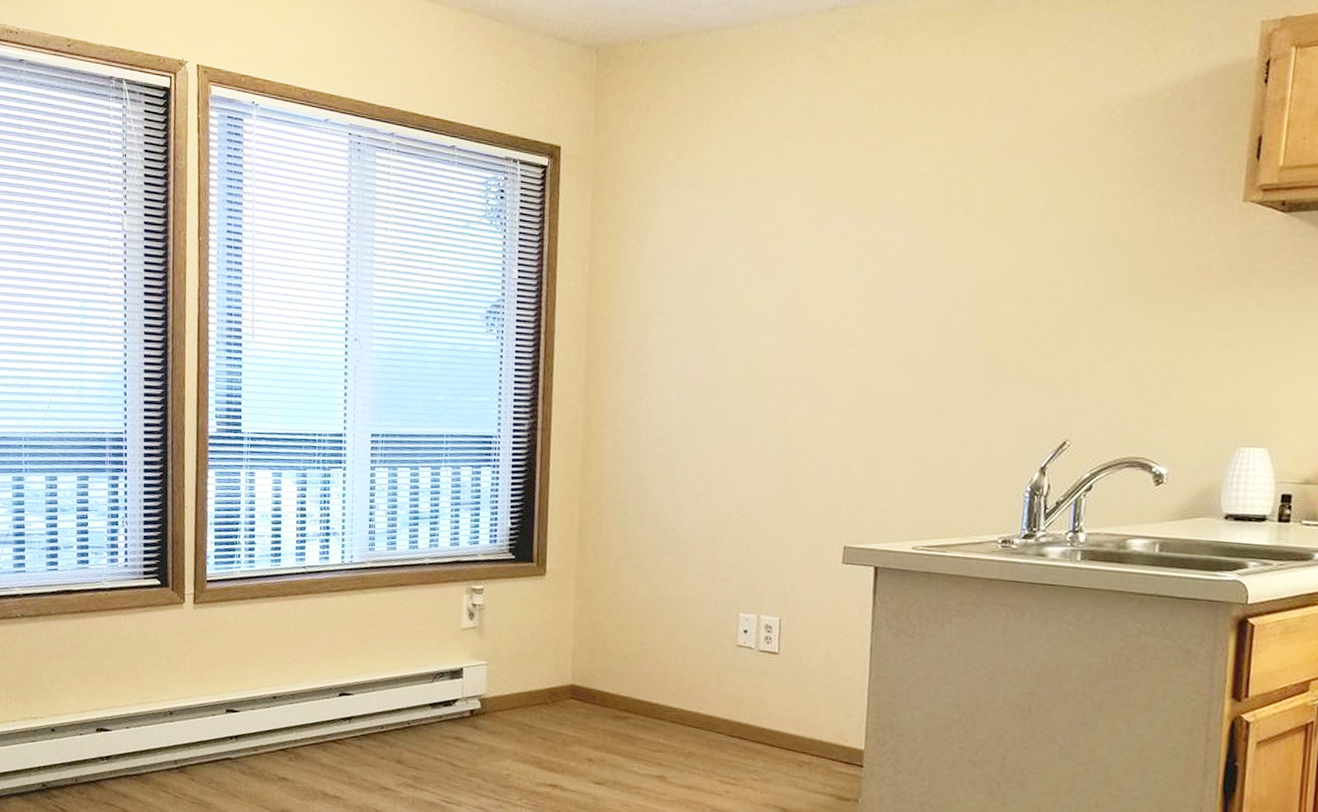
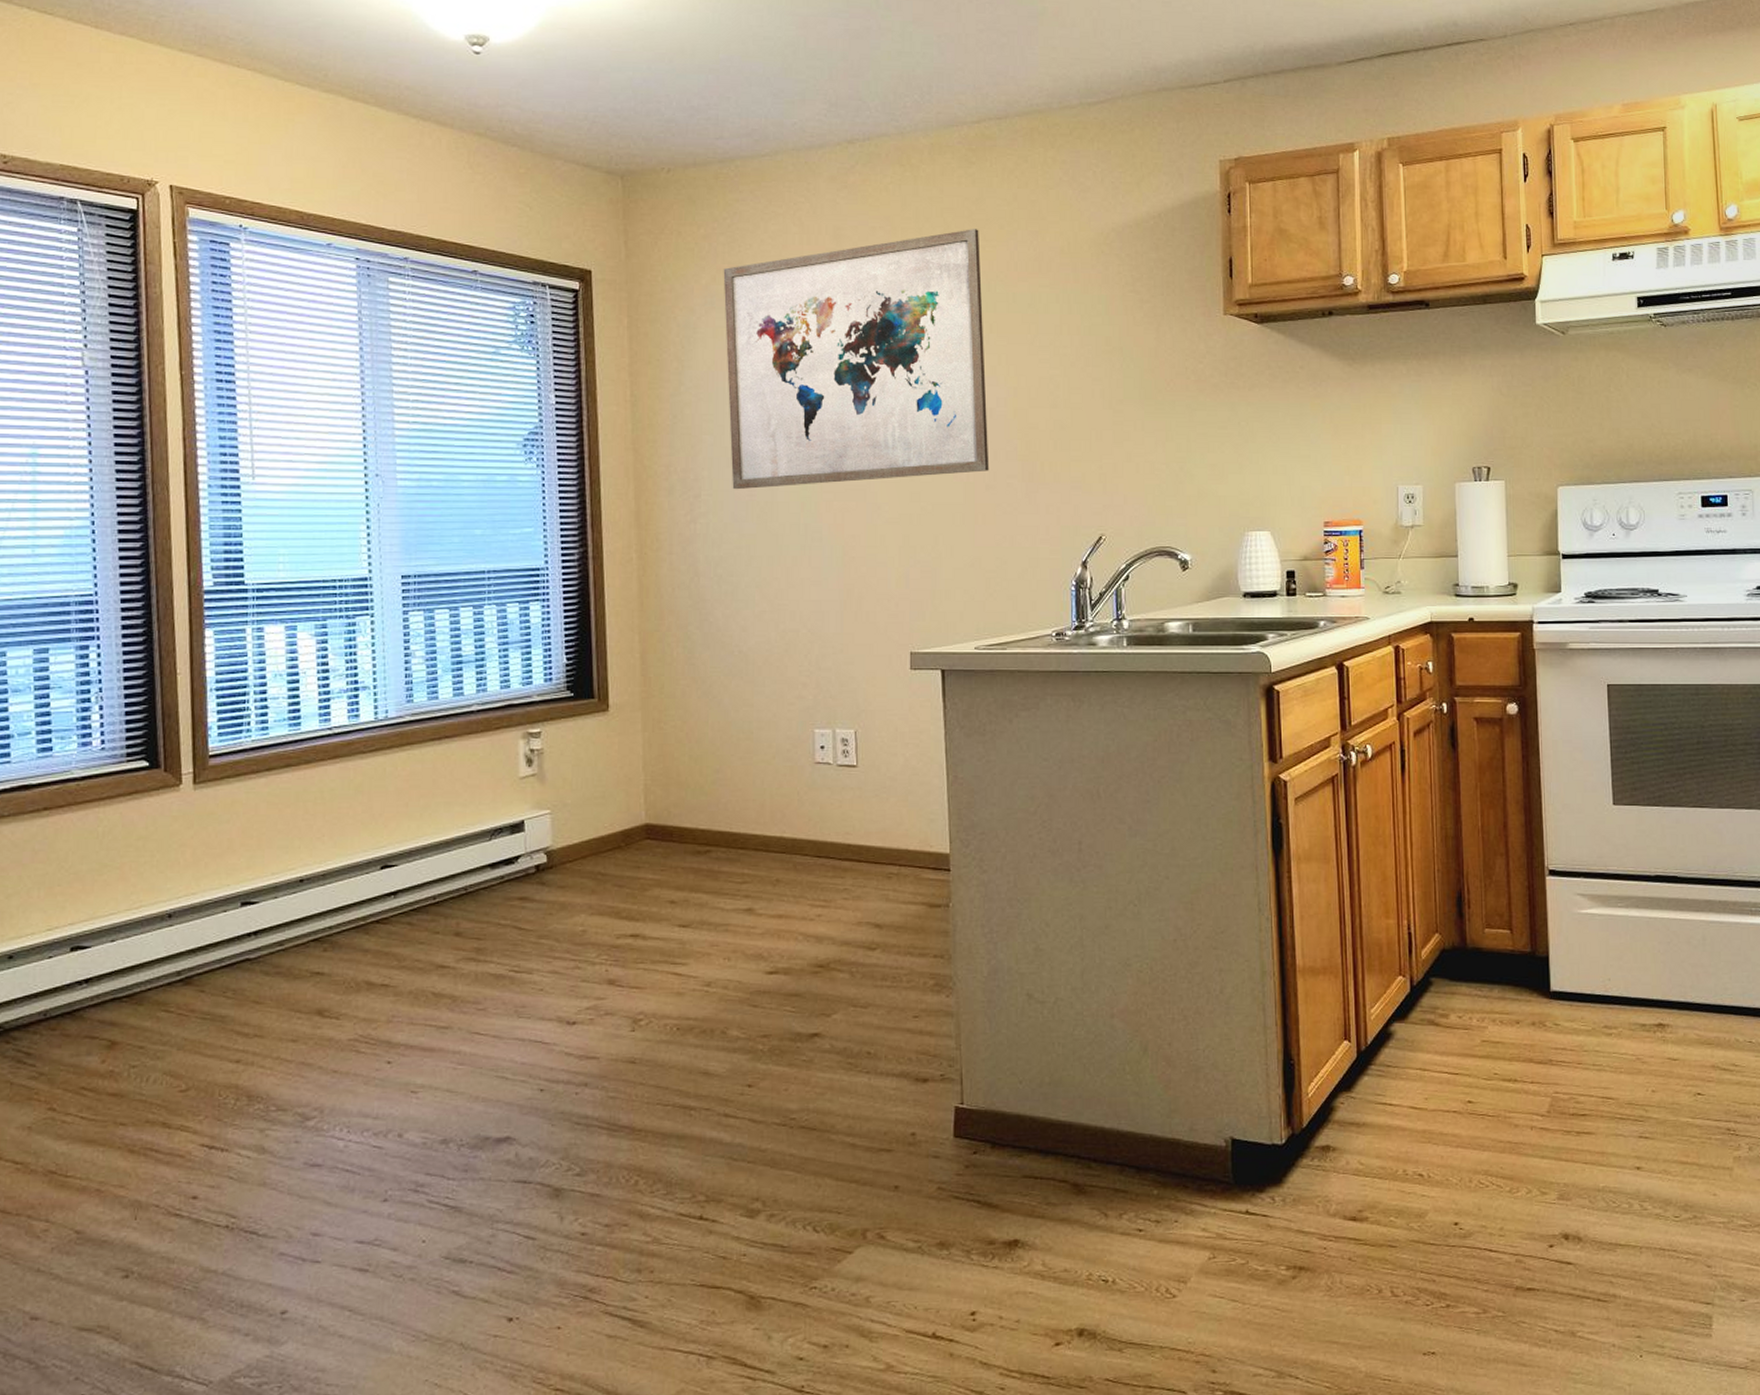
wall art: none [679,103,965,371] -> present [723,229,989,490]

